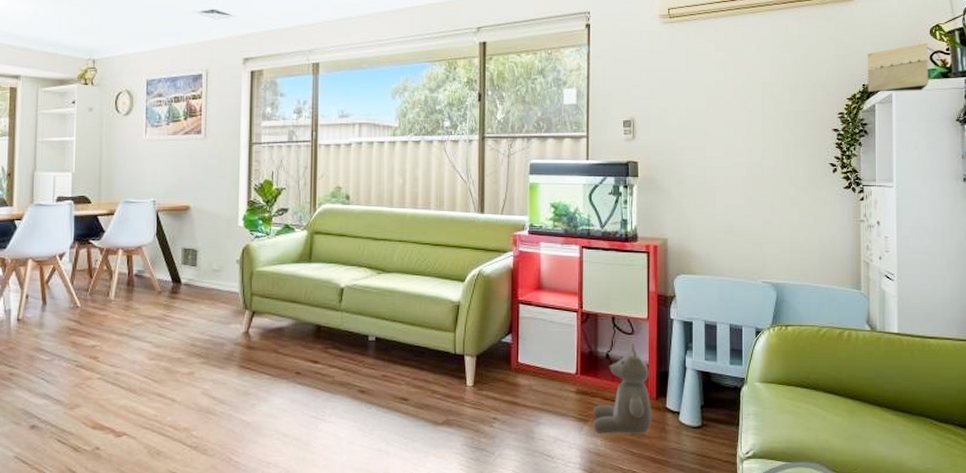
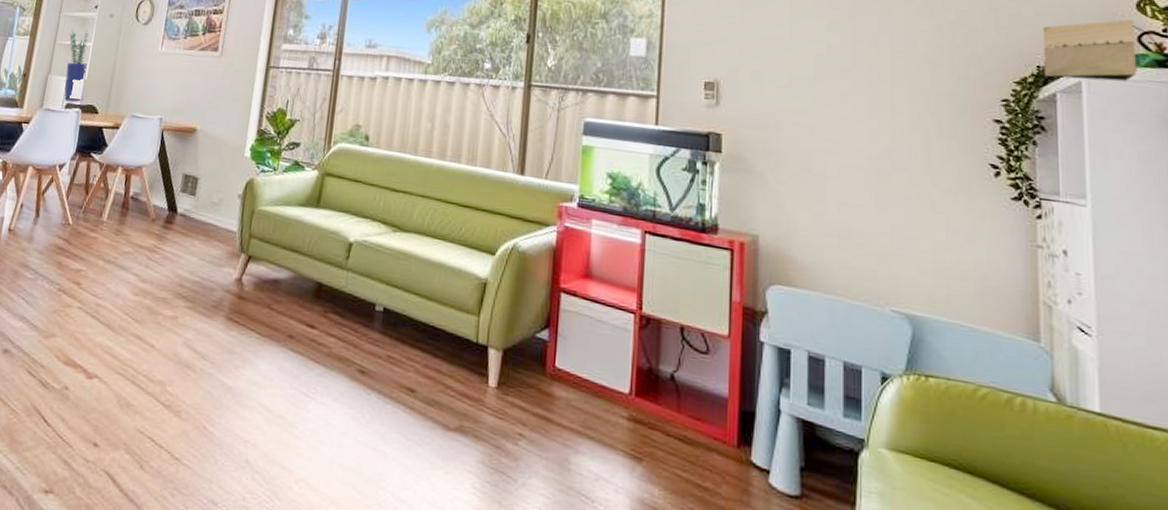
vase: none [50,125,74,195] -> present [64,29,88,102]
teddy bear: present [592,342,652,434] -> none [648,364,731,492]

